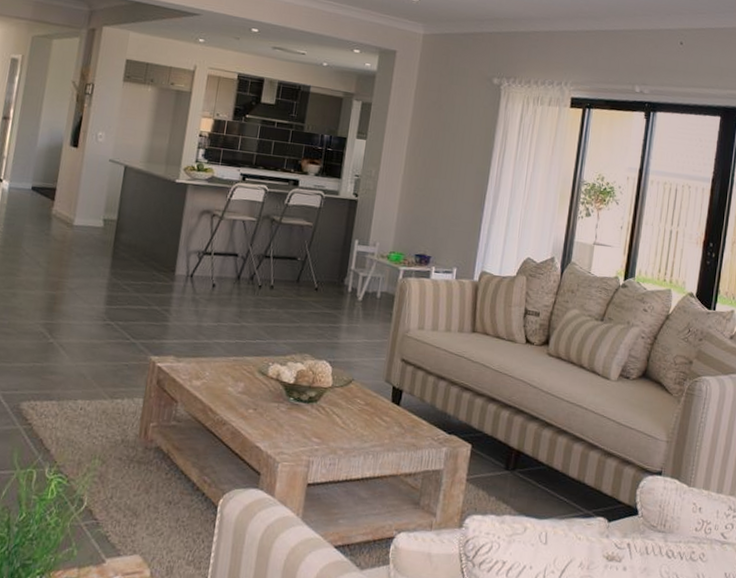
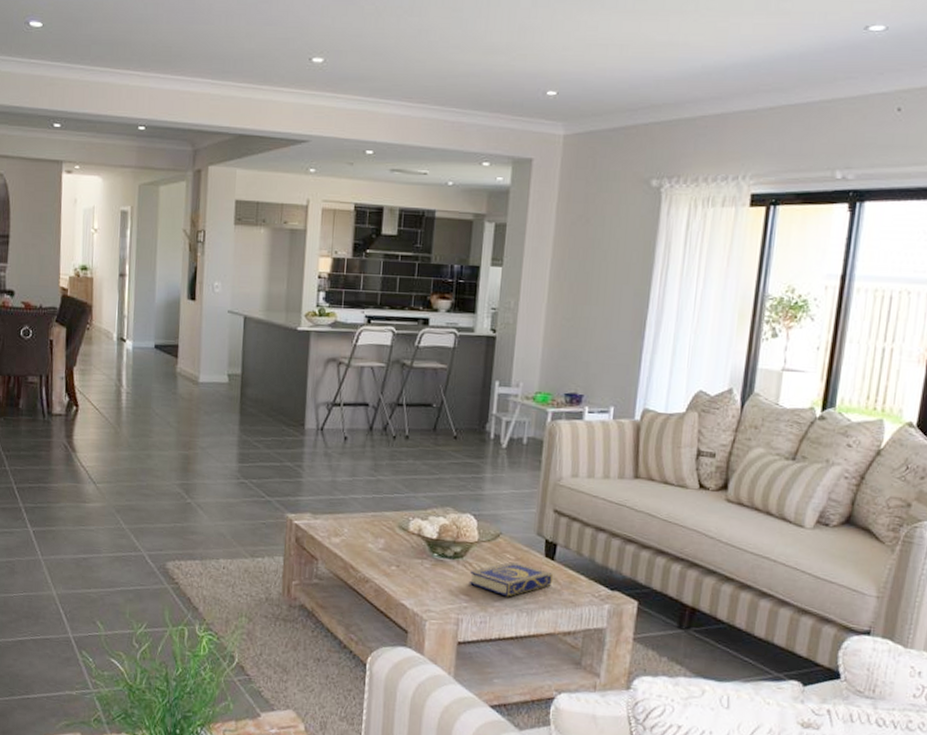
book: none [321,407,398,440] -> present [468,562,554,597]

